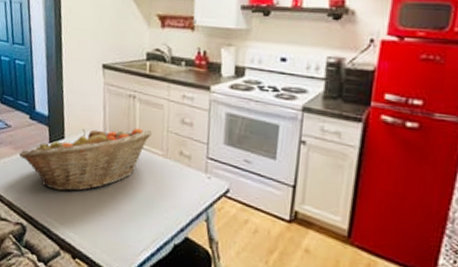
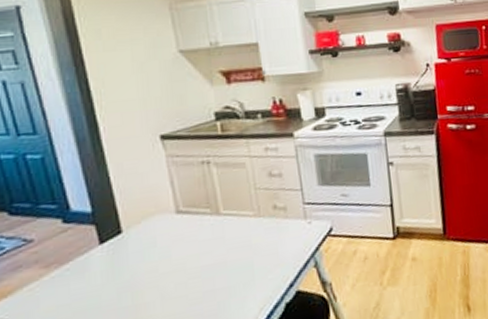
fruit basket: present [18,128,152,191] -> none [52,194,237,301]

